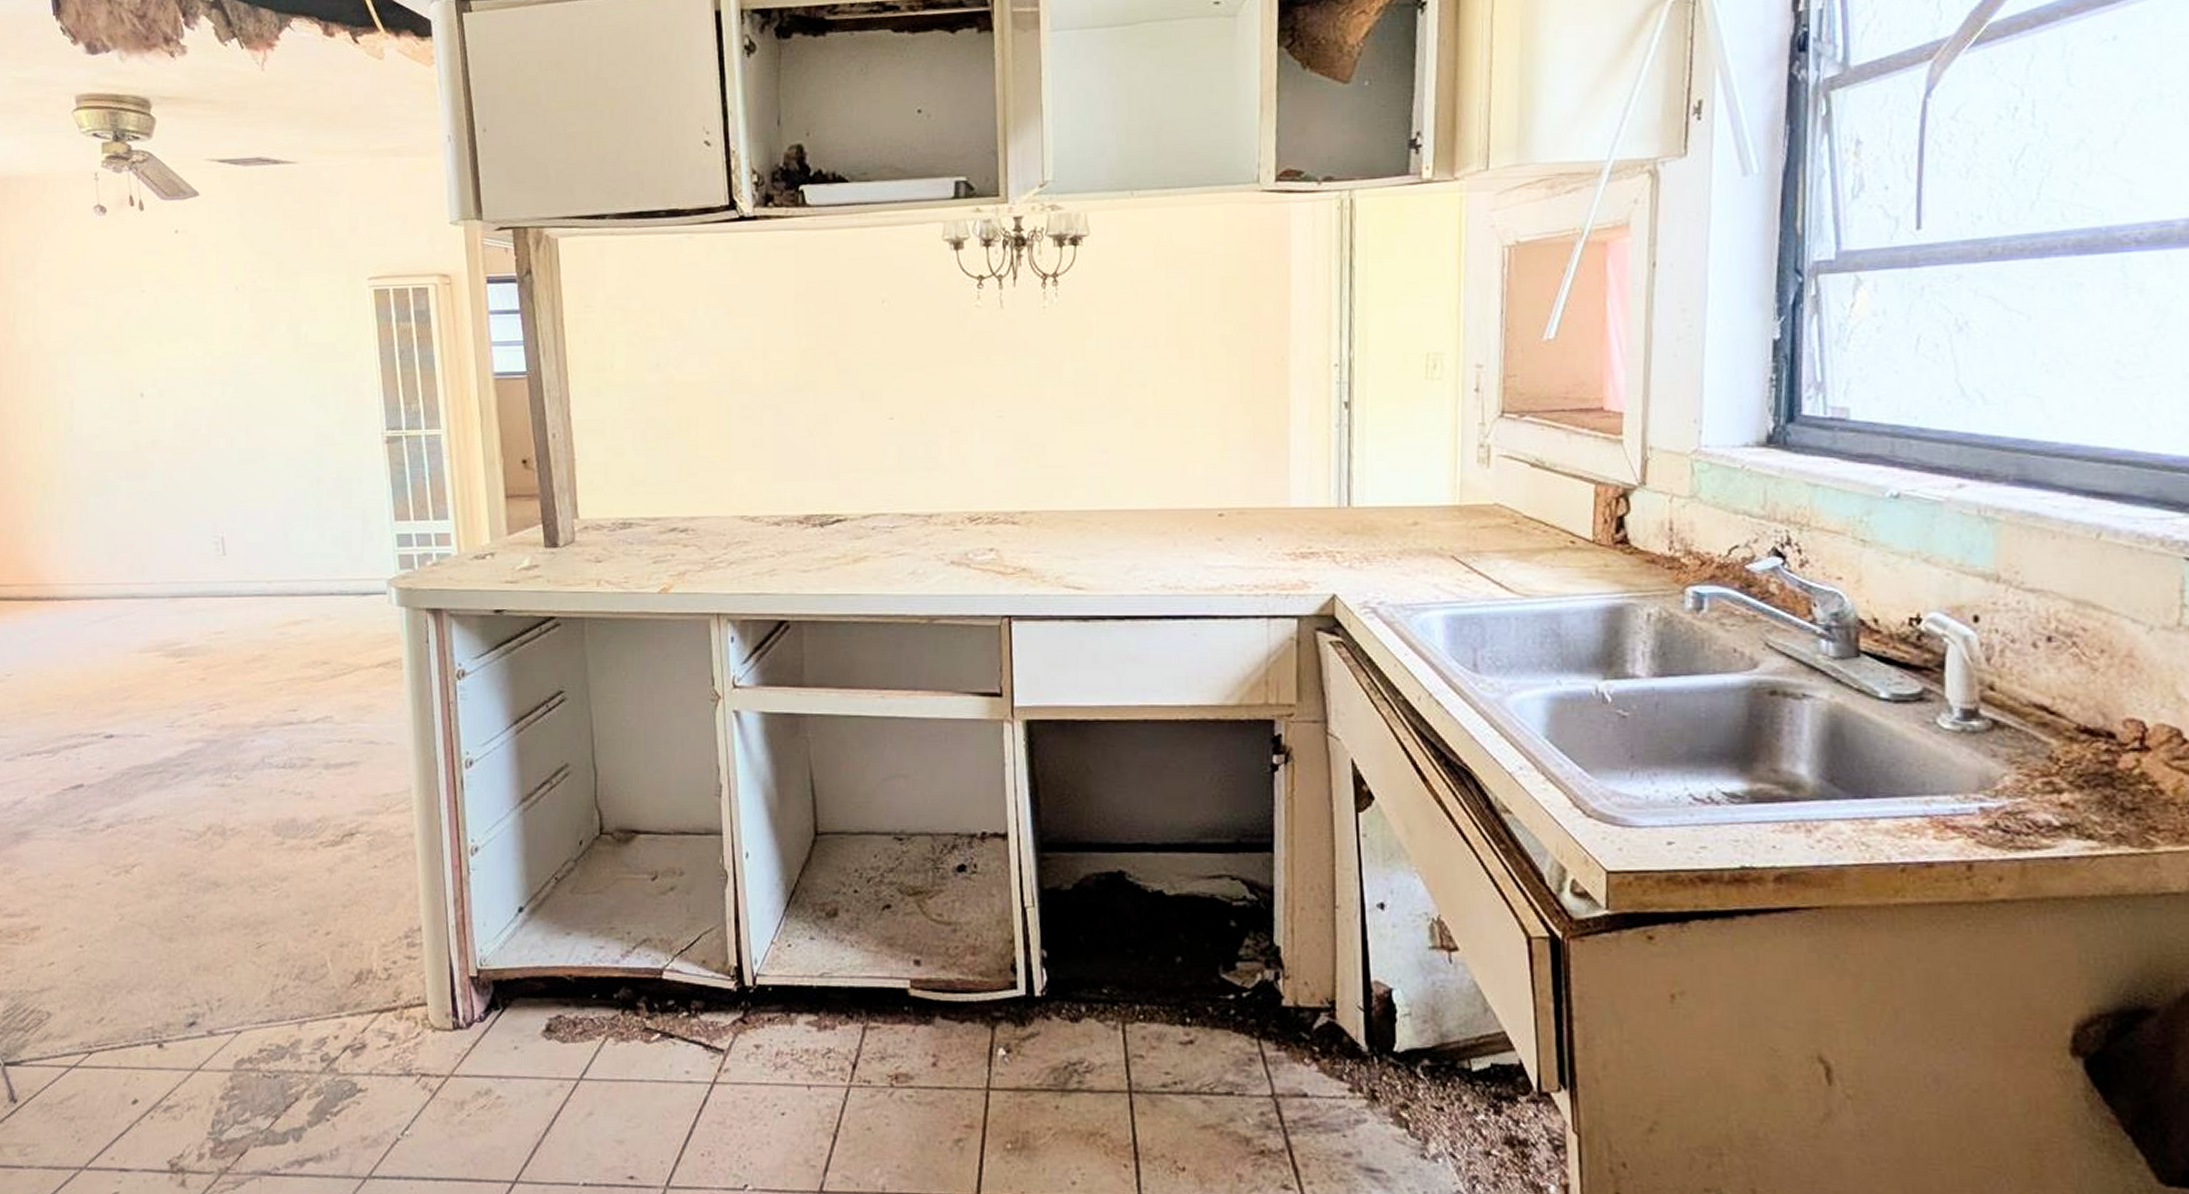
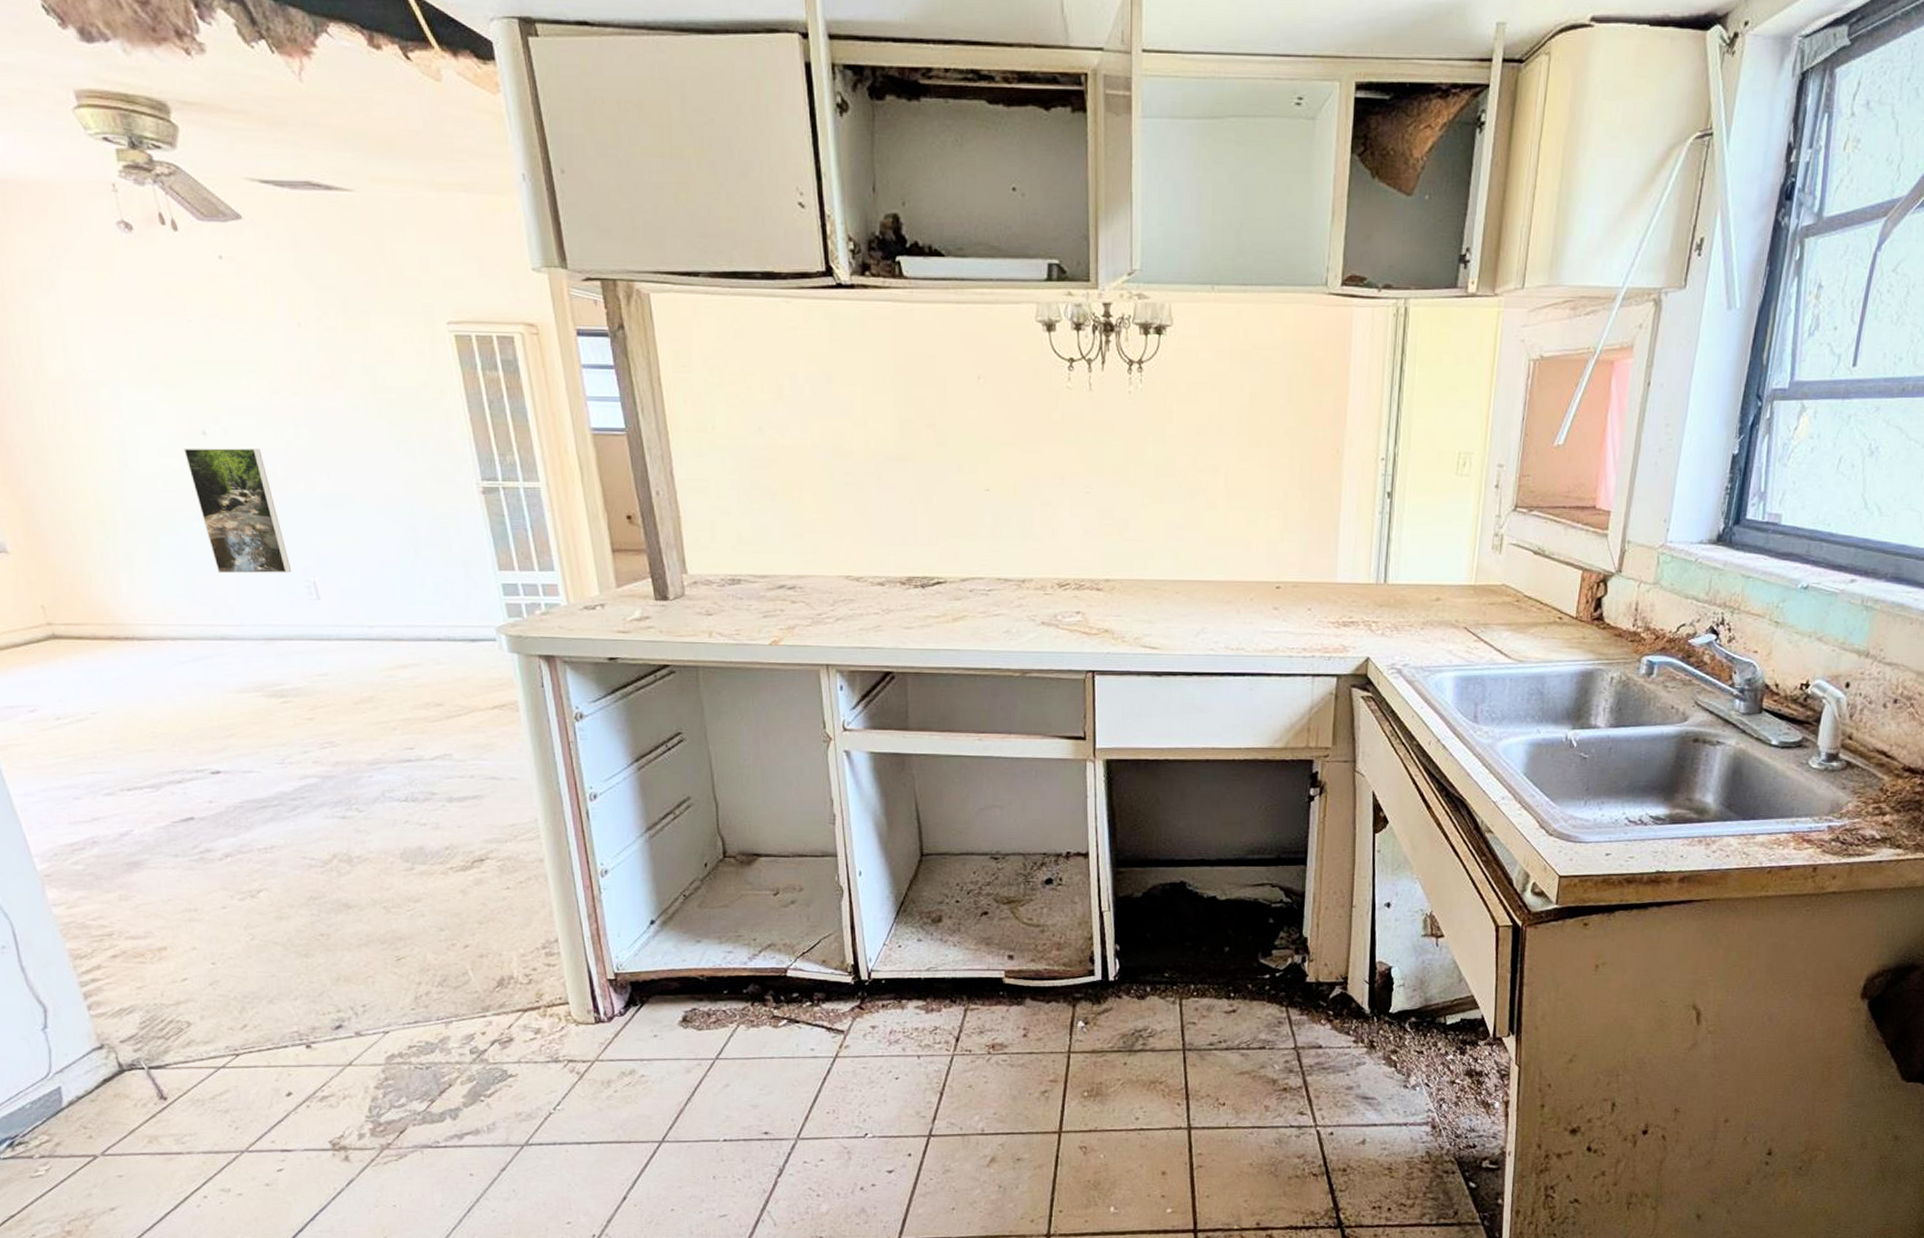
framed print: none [122,408,203,531] -> present [184,448,292,574]

